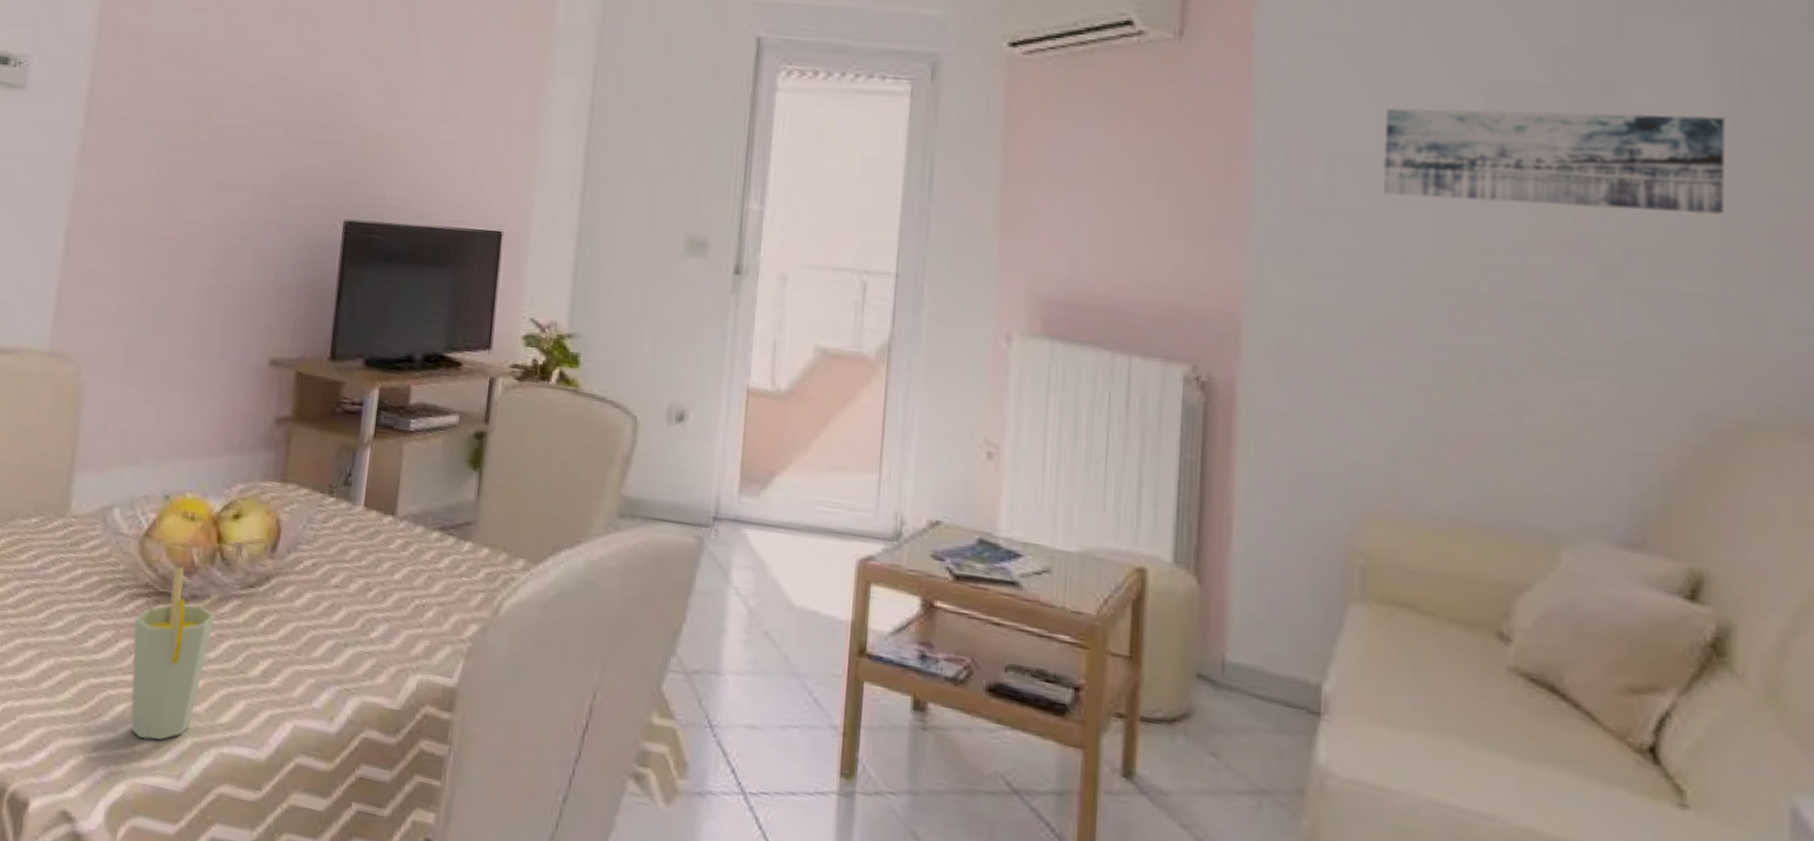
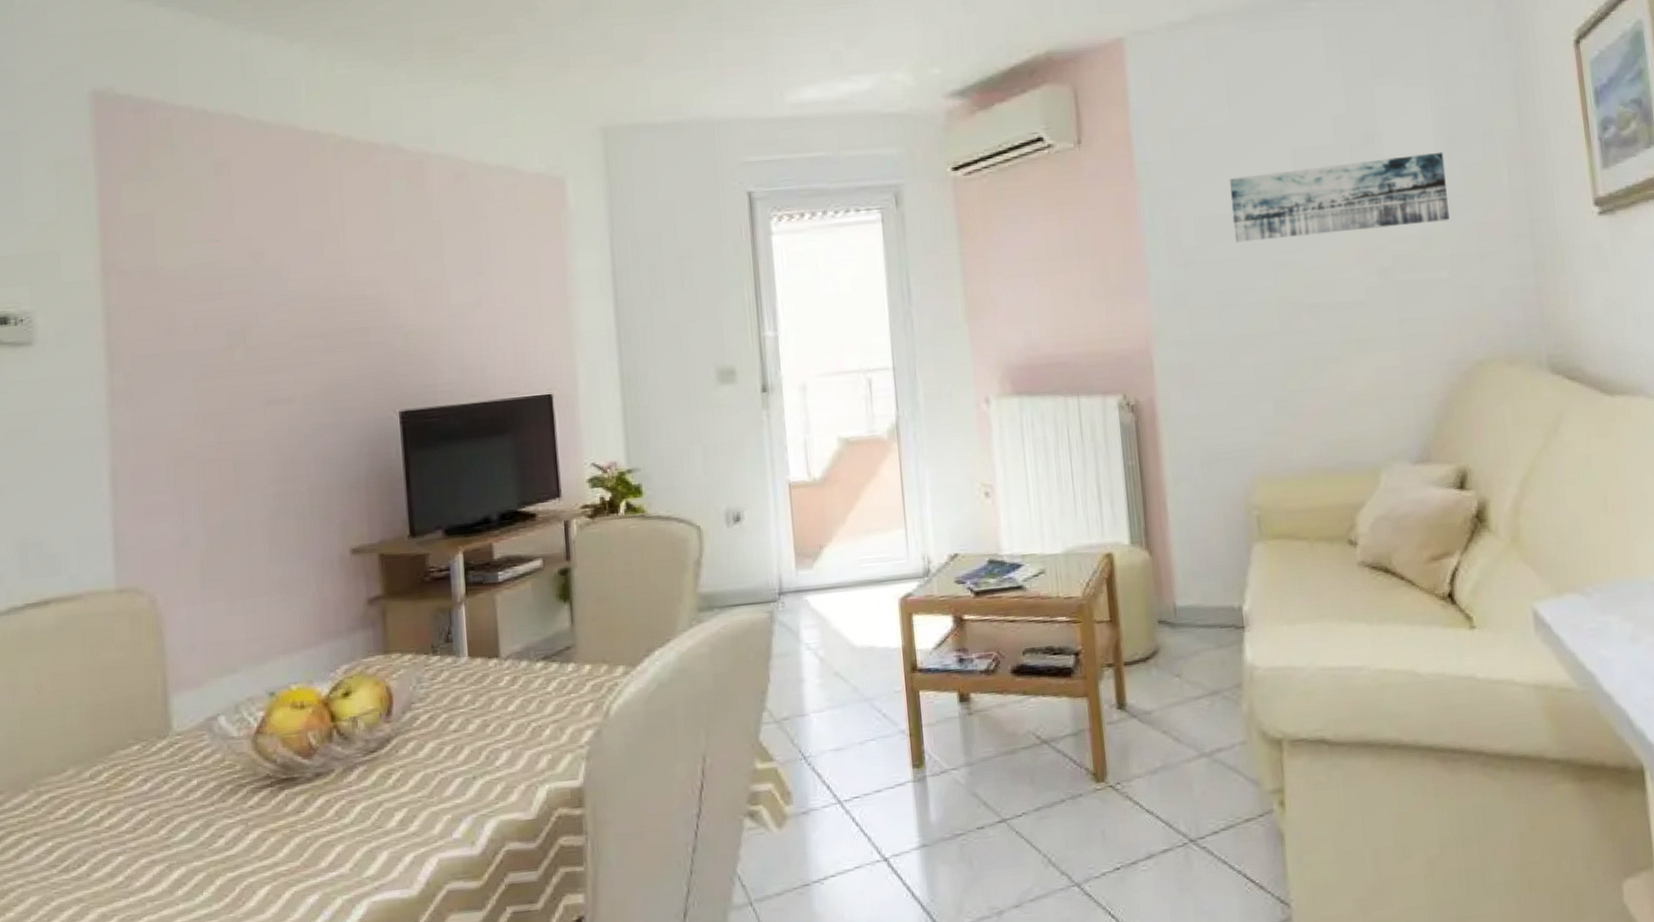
cup: present [130,566,215,741] -> none [262,751,343,911]

